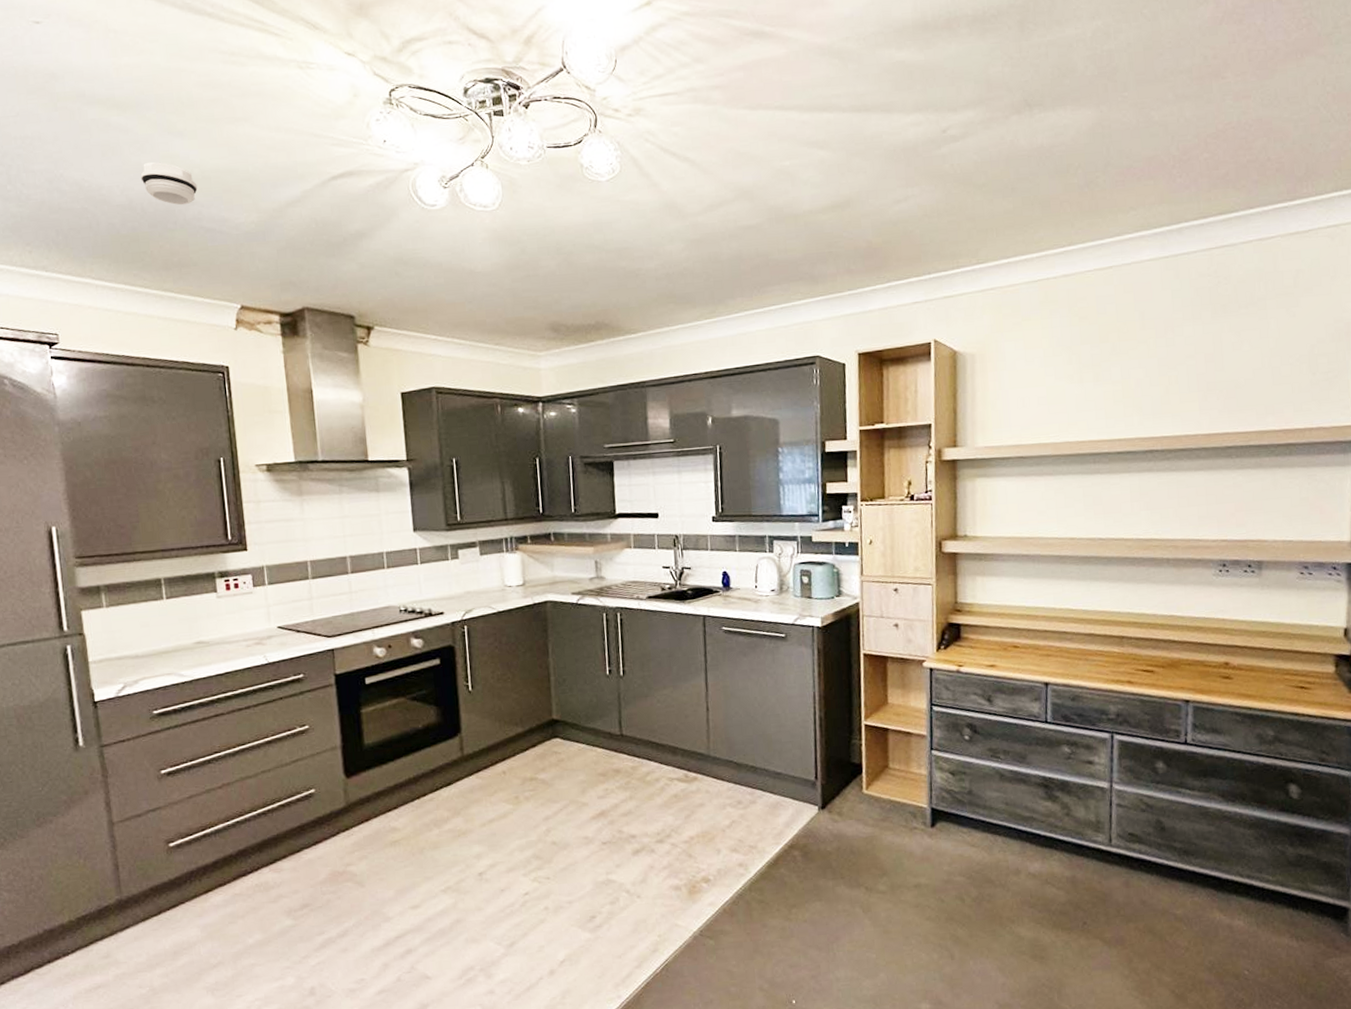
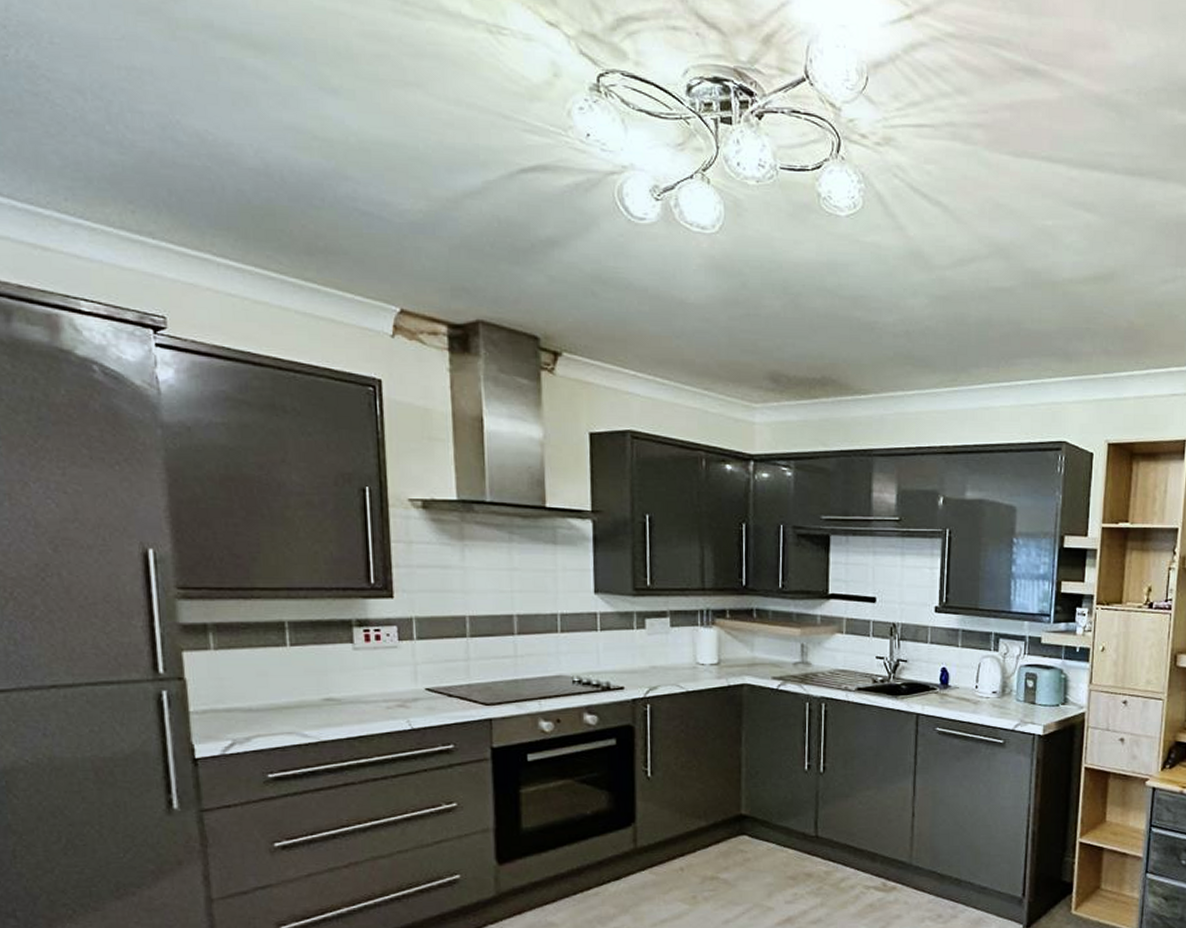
smoke detector: present [140,161,198,206] -> none [280,120,353,180]

